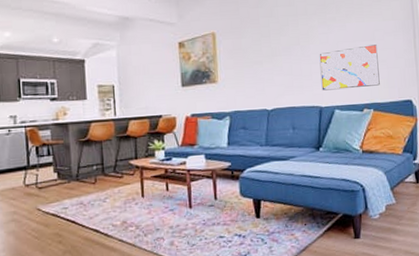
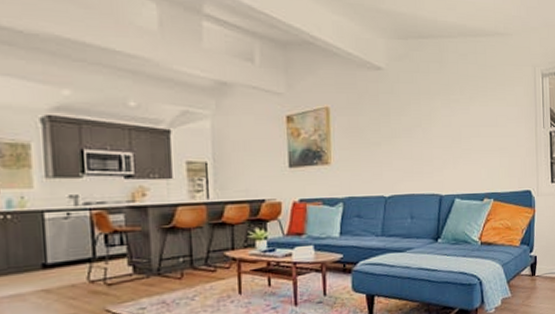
wall art: present [319,45,380,91] -> none [441,131,501,178]

